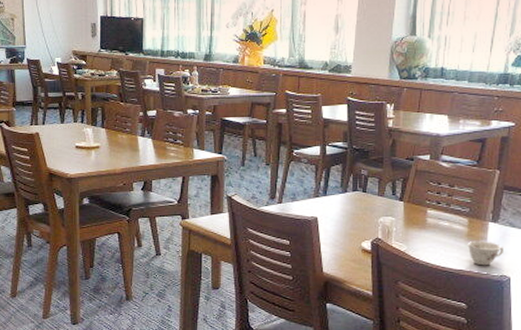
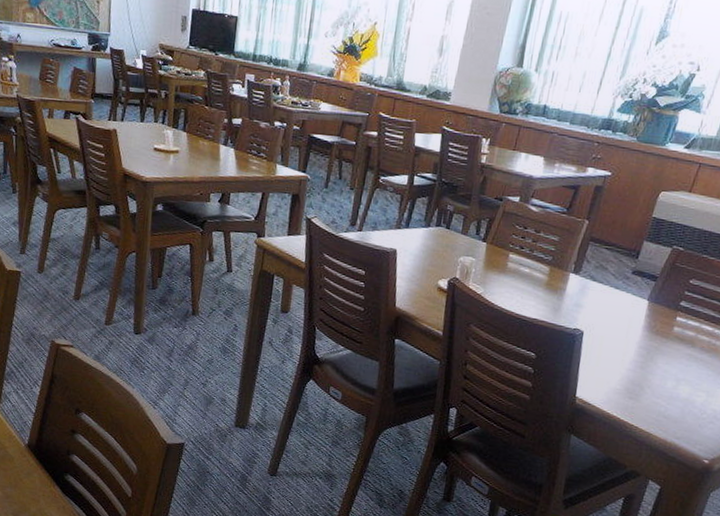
teacup: present [467,240,503,266] -> none [545,290,581,318]

